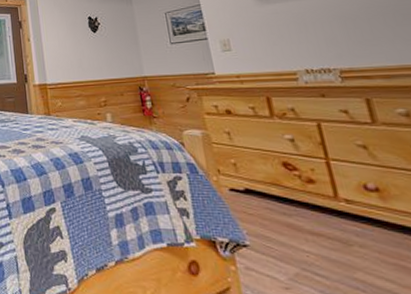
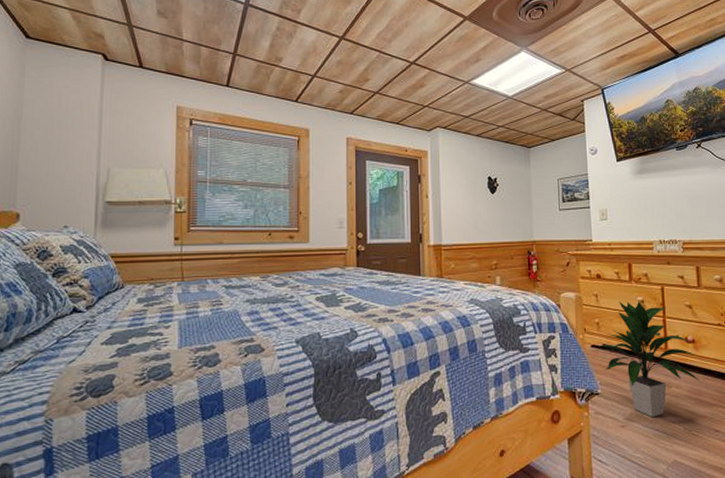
indoor plant: none [242,140,398,281] -> present [601,301,701,417]

